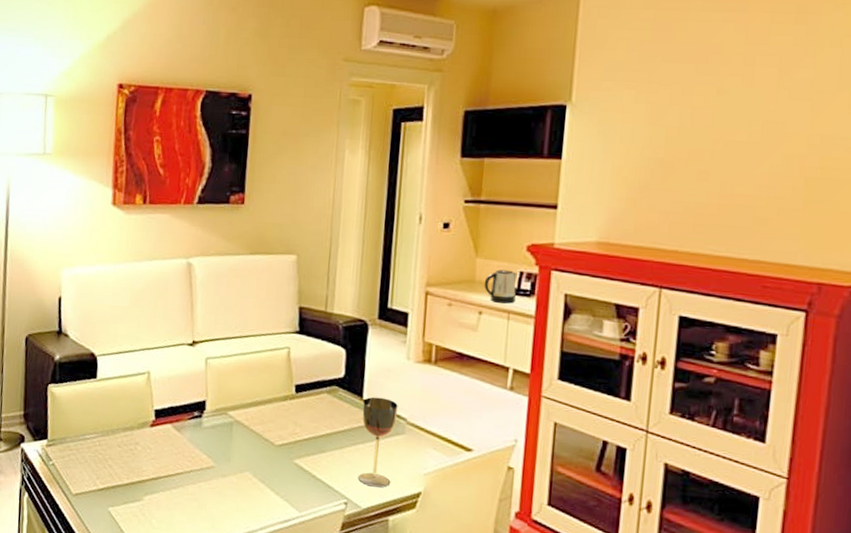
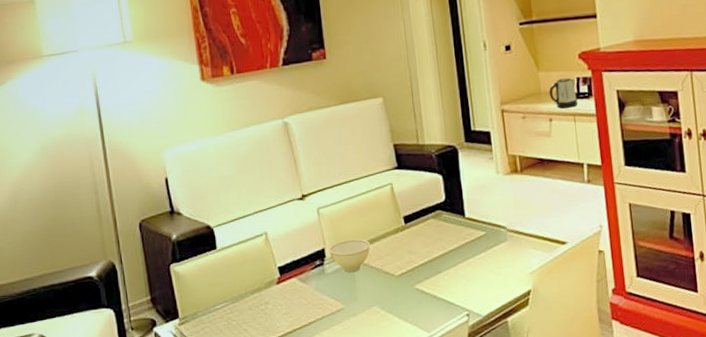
bowl: none [210,396,255,432] -> present [329,238,371,273]
wineglass: present [357,397,398,488] -> none [466,212,503,295]

